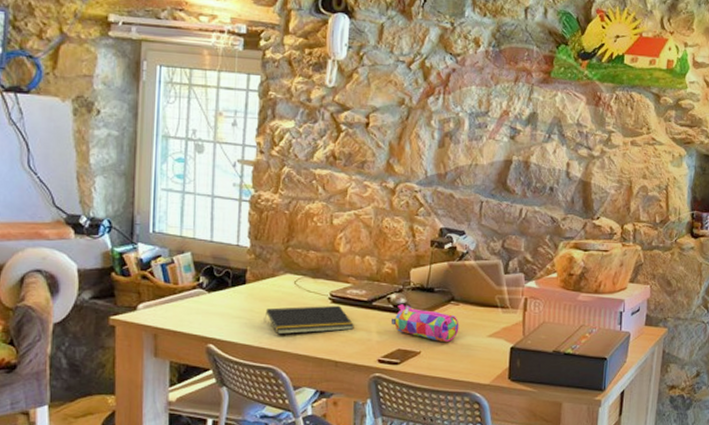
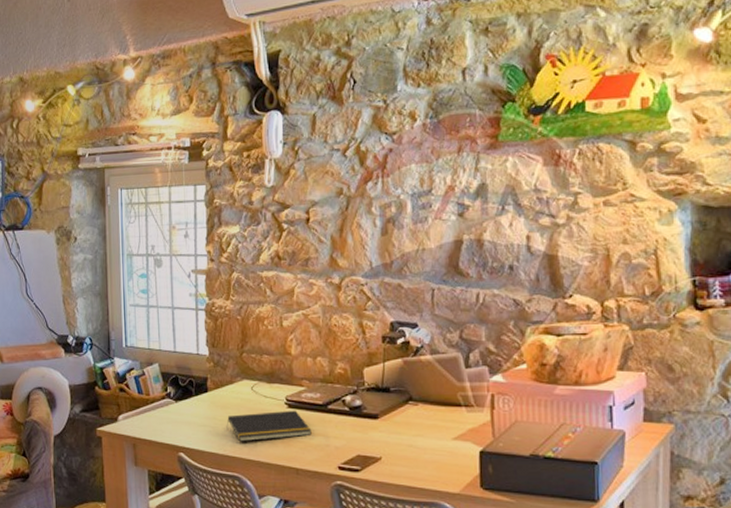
pencil case: present [390,304,459,342] -> none [347,406,421,446]

